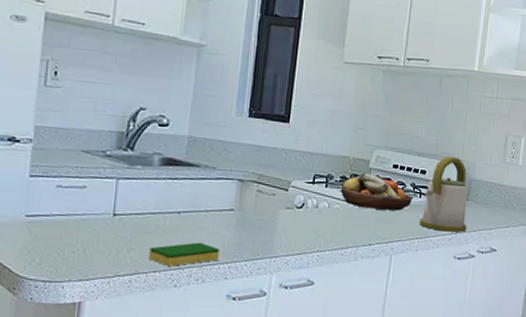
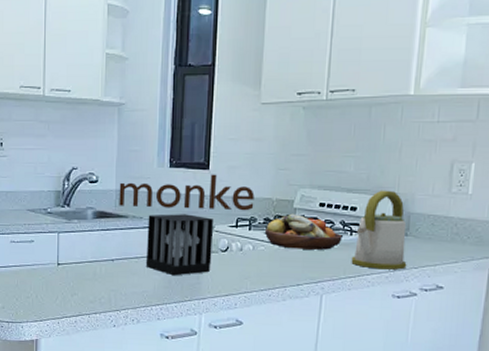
dish sponge: present [149,242,220,266] -> none [90,286,151,308]
knife block: none [190,127,333,232] -> present [119,174,255,276]

